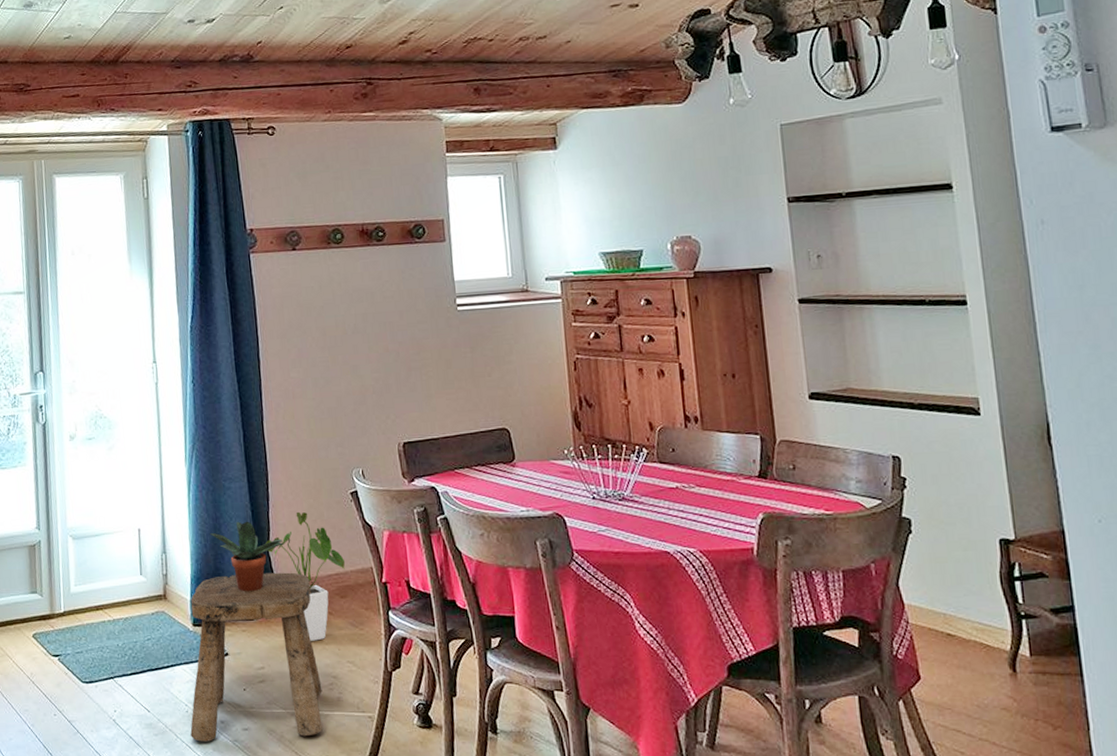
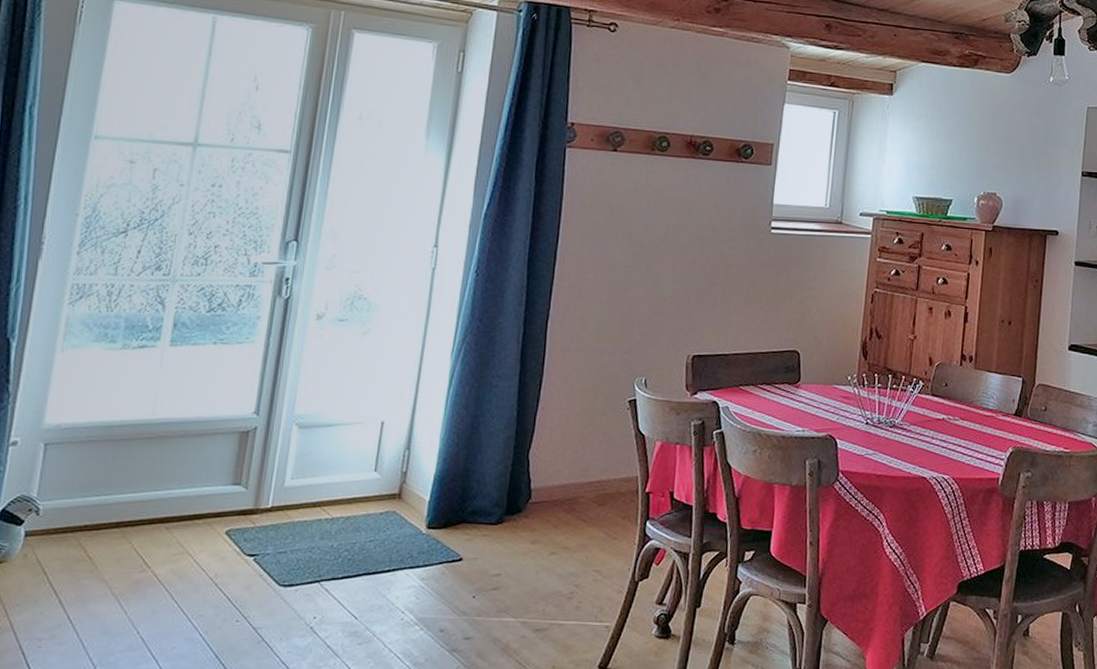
stool: present [190,572,323,742] -> none [401,476,569,651]
potted plant: present [210,521,285,592] -> none [465,421,548,495]
house plant: present [265,511,345,641] -> none [527,415,609,548]

